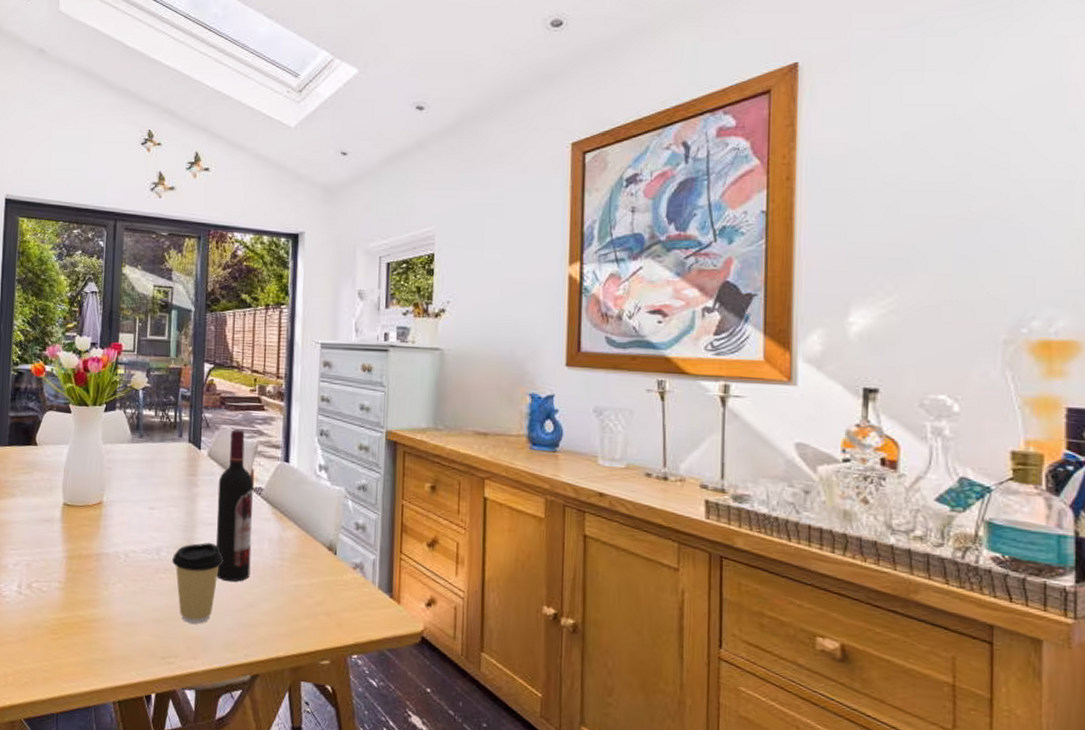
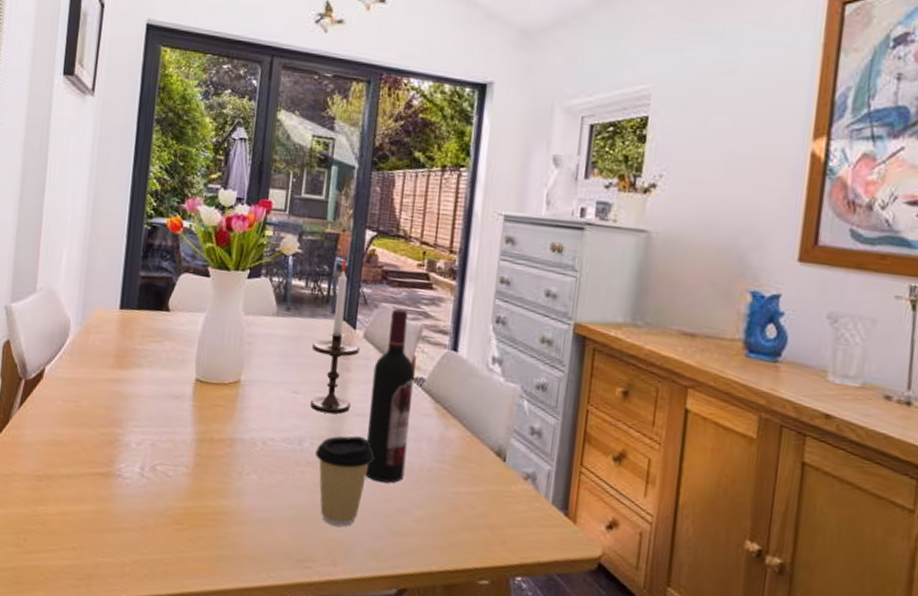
candlestick: none [163,389,205,525] -> present [311,258,360,414]

